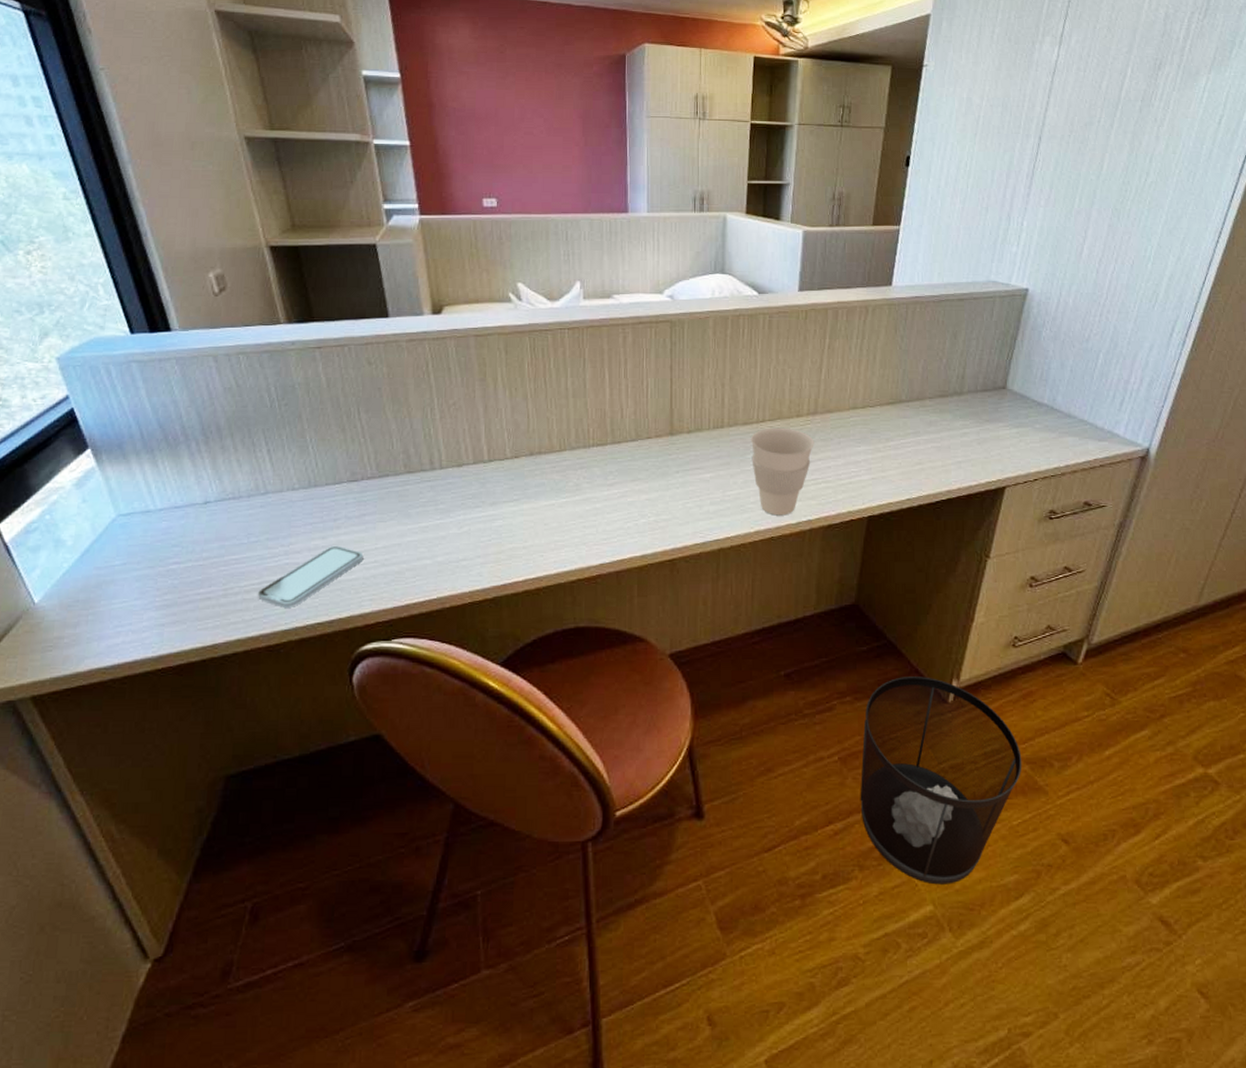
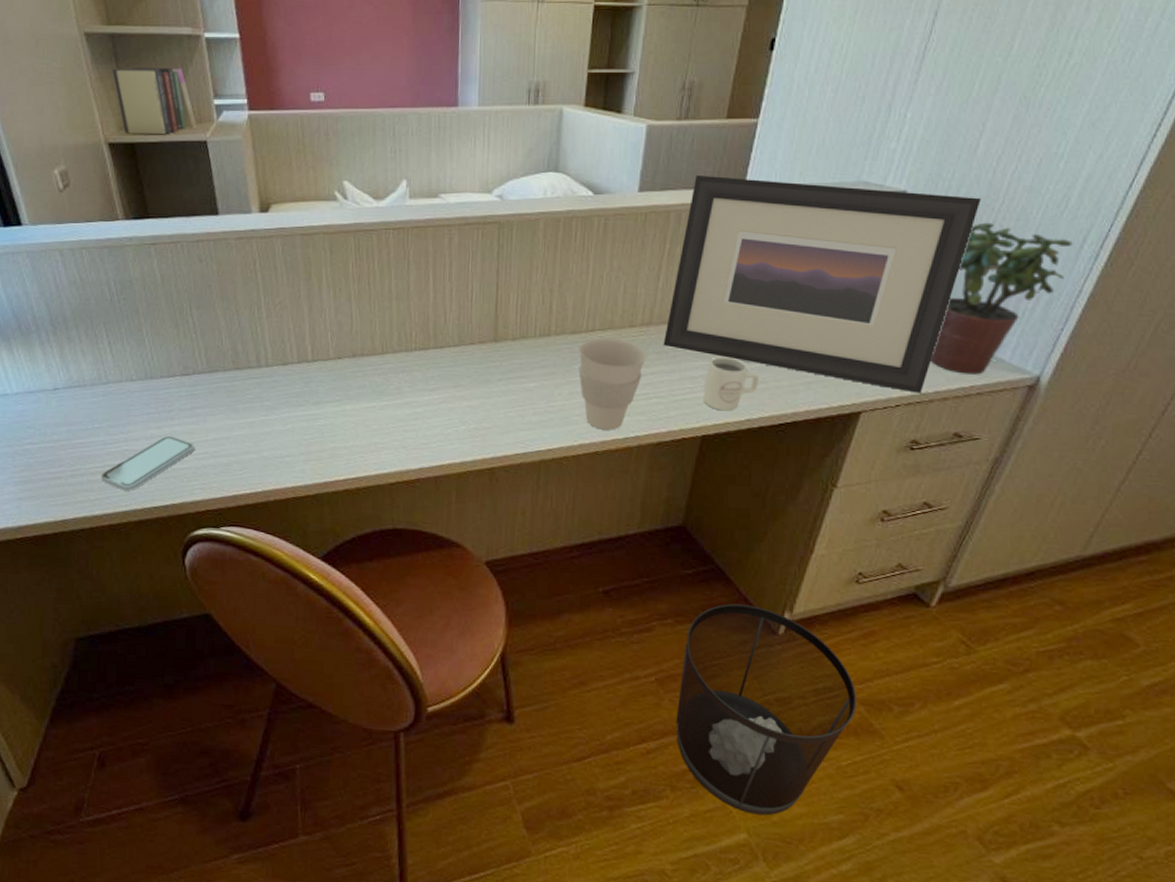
books: none [275,172,365,238] -> present [112,68,197,135]
picture frame: none [828,275,1089,468] -> present [663,174,981,393]
mug: none [867,441,916,492] -> present [703,356,760,411]
potted plant: none [1060,315,1164,449] -> present [931,222,1073,375]

